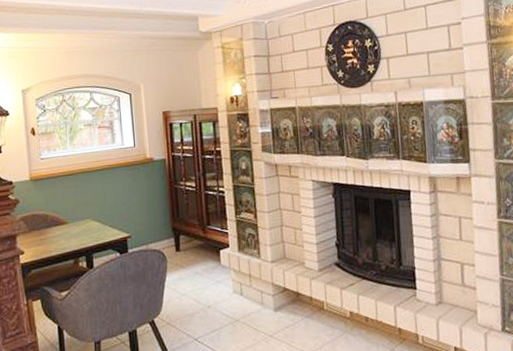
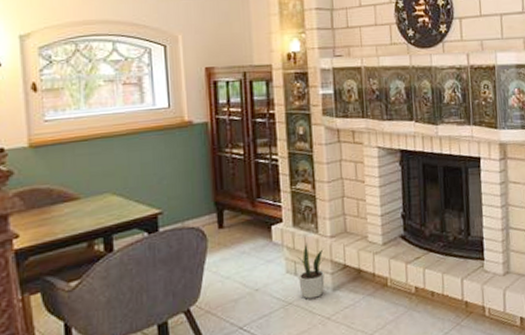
potted plant: none [242,266,267,317] -> present [297,242,325,299]

